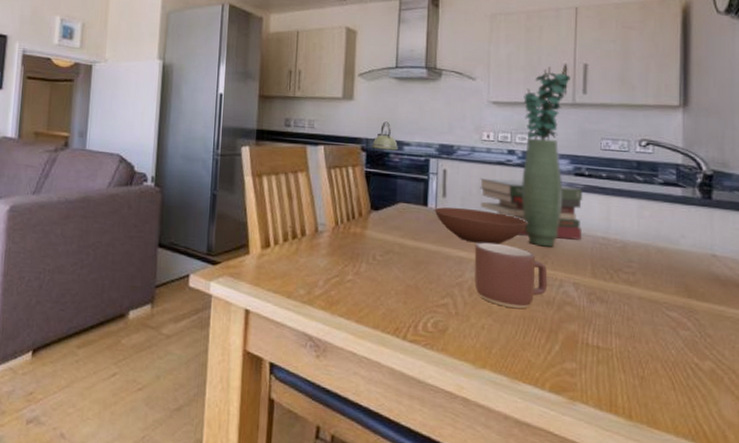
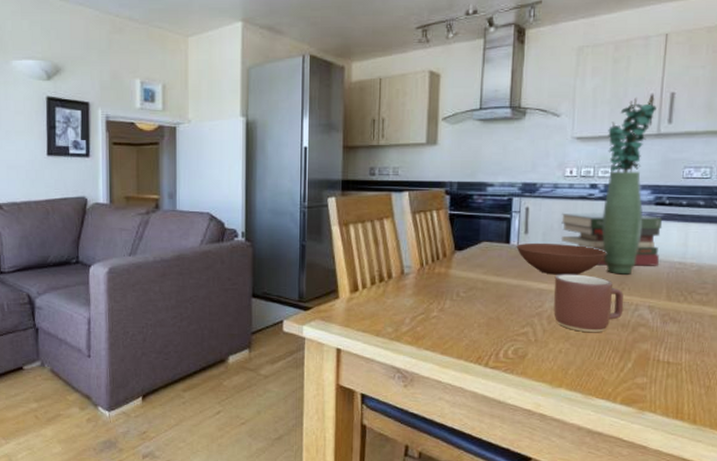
kettle: present [372,122,398,151] -> none [456,164,482,192]

